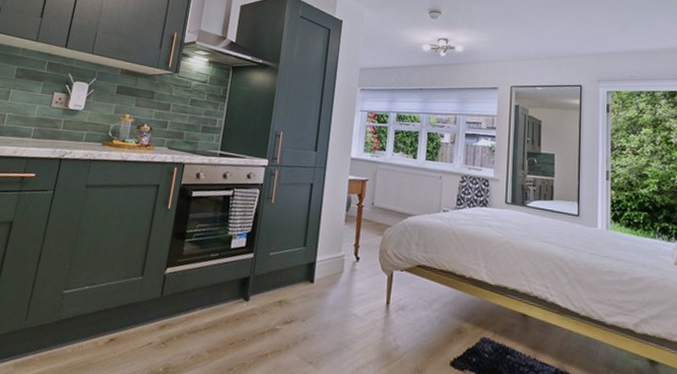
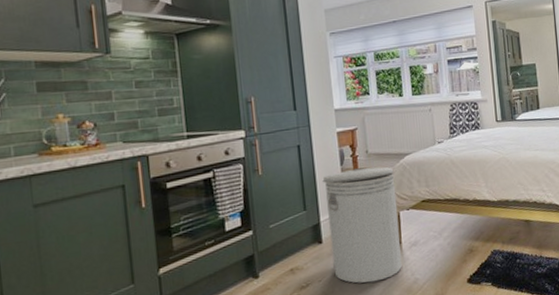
can: none [318,217,395,337] -> present [322,167,402,284]

